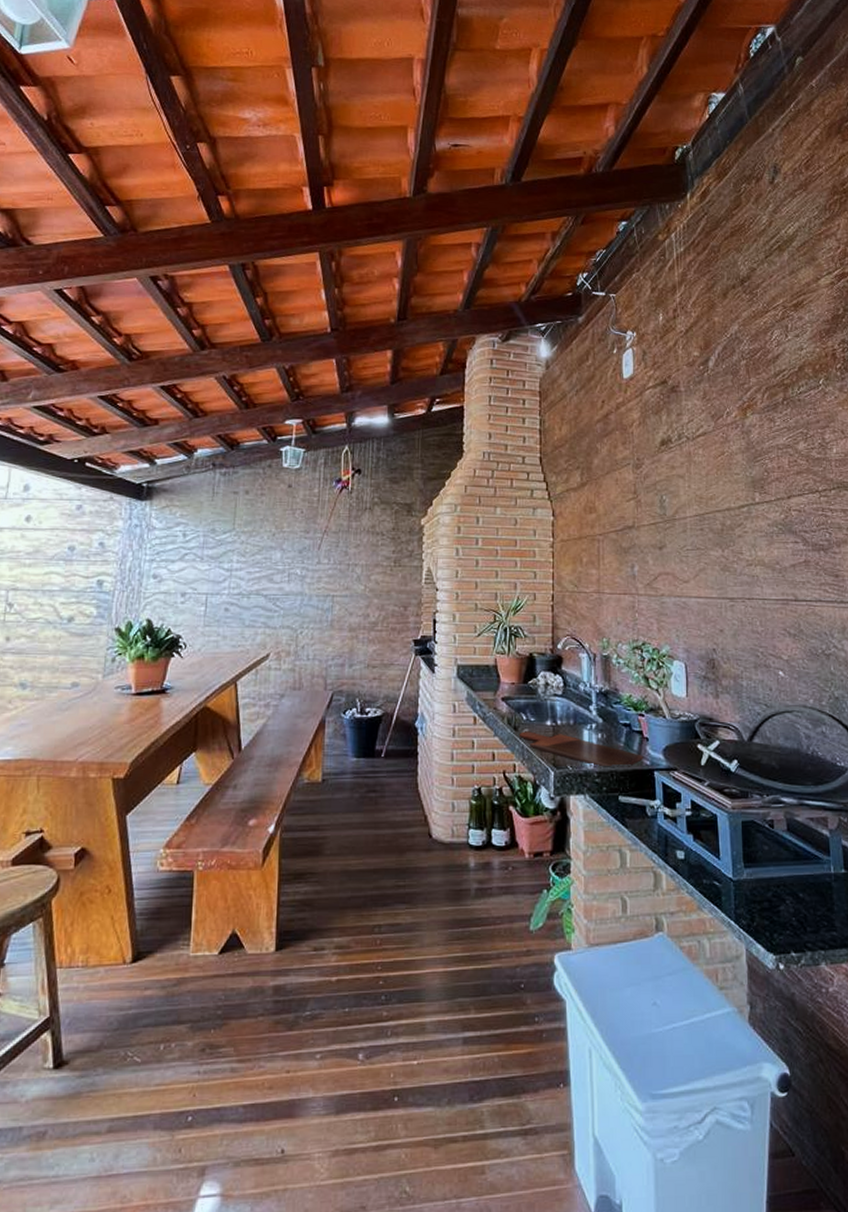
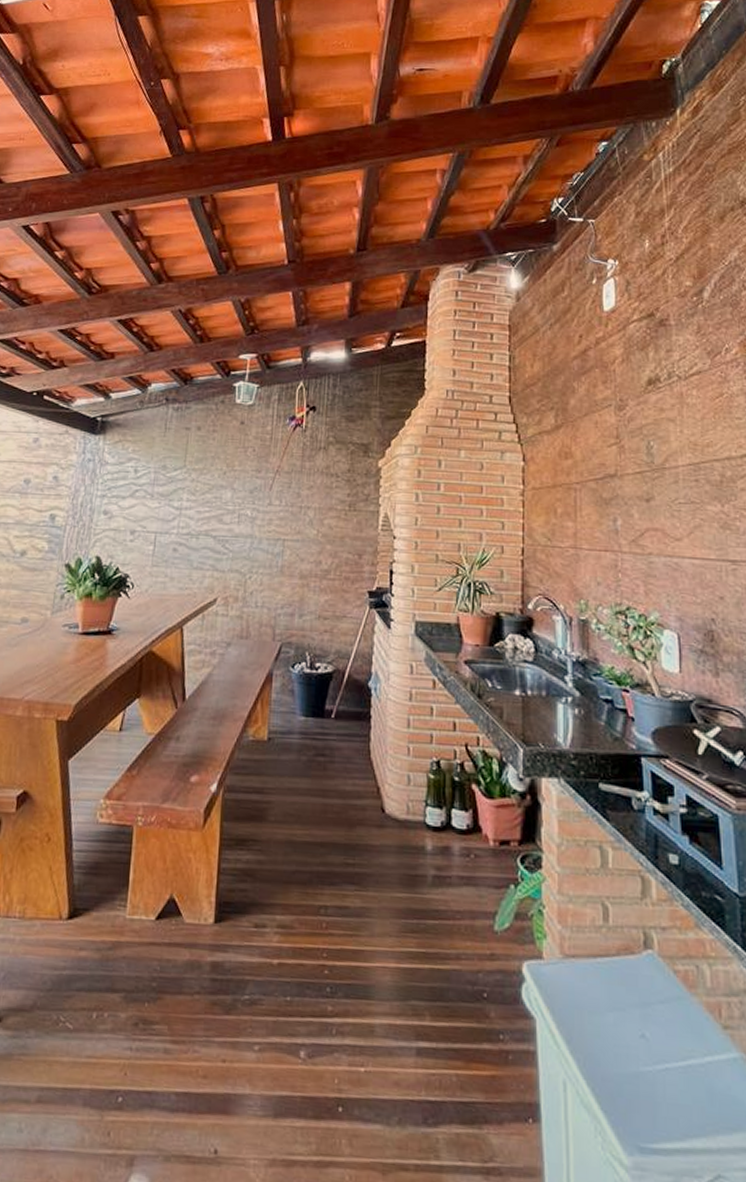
cutting board: present [518,731,644,769] -> none [483,700,629,750]

